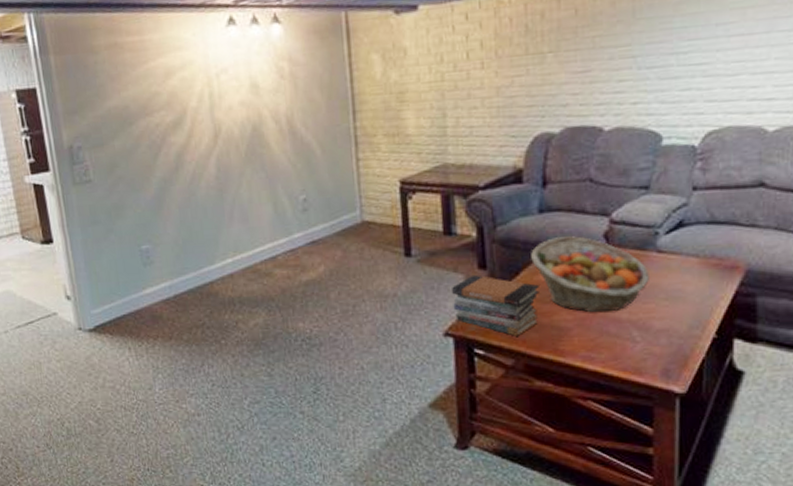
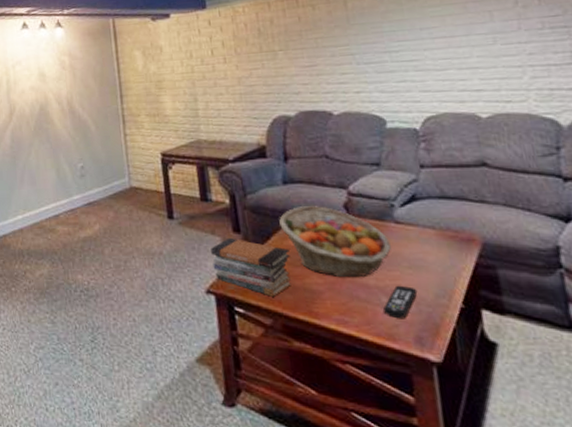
remote control: none [633,317,671,353] -> present [383,285,418,319]

